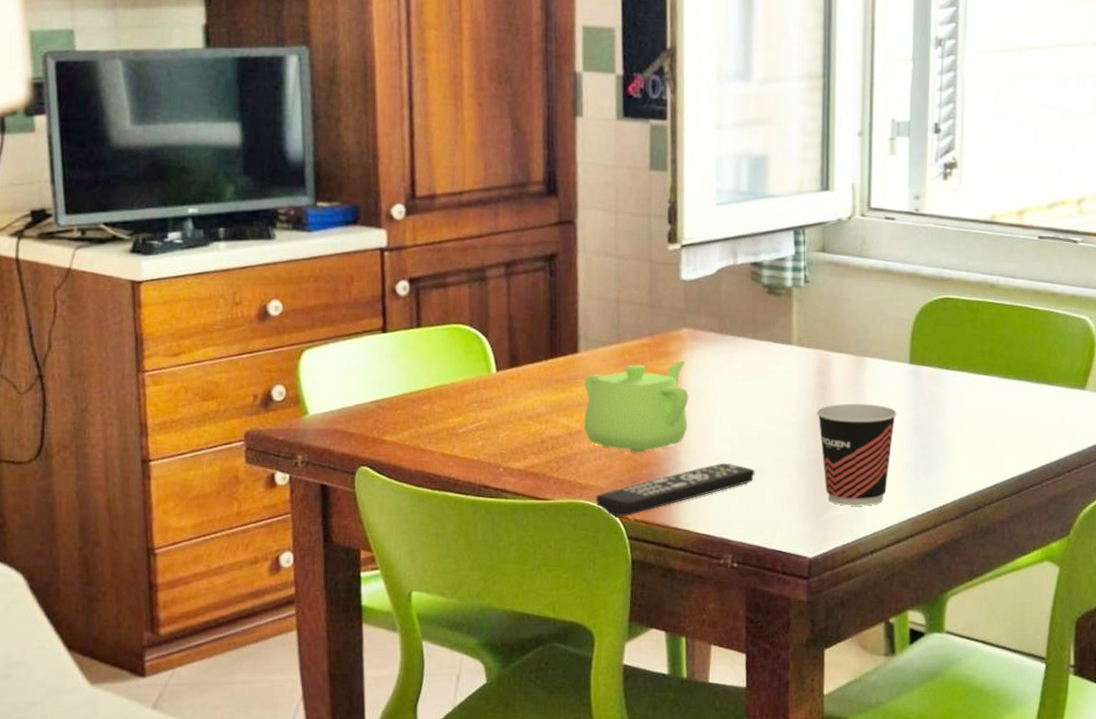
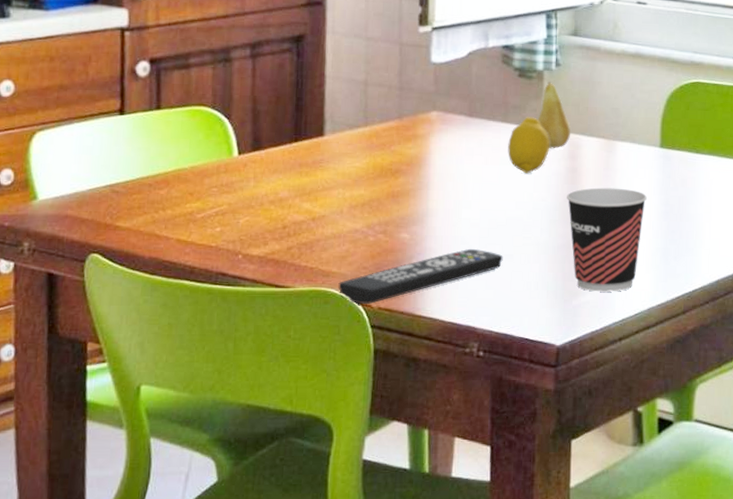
teapot: present [584,360,689,452] -> none [328,144,437,238]
fruit: none [758,333,799,390] -> present [508,117,550,174]
fruit: none [787,298,821,366] -> present [537,82,571,149]

